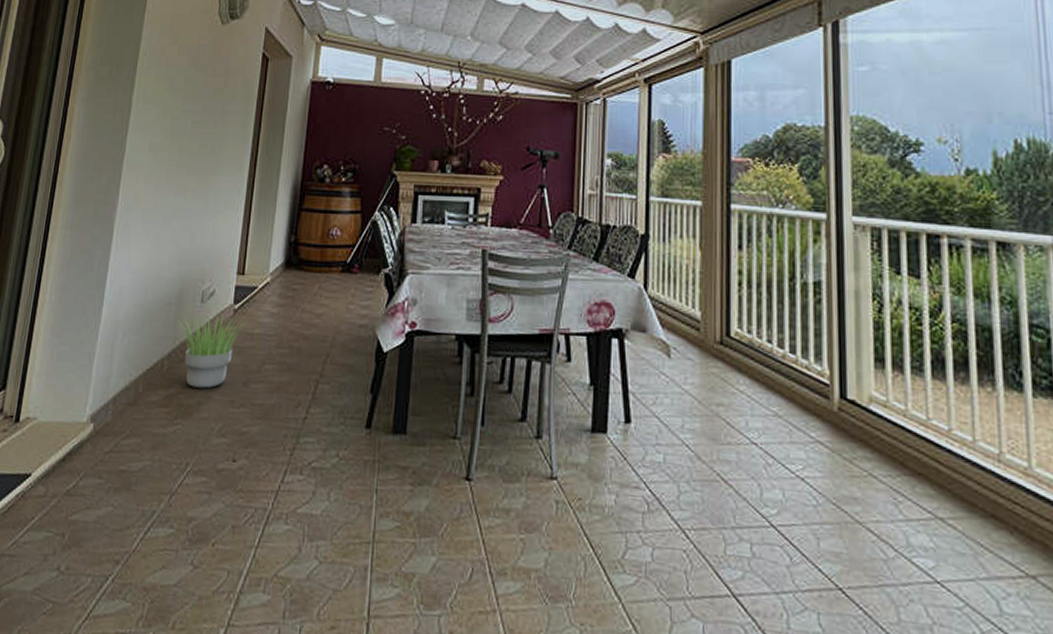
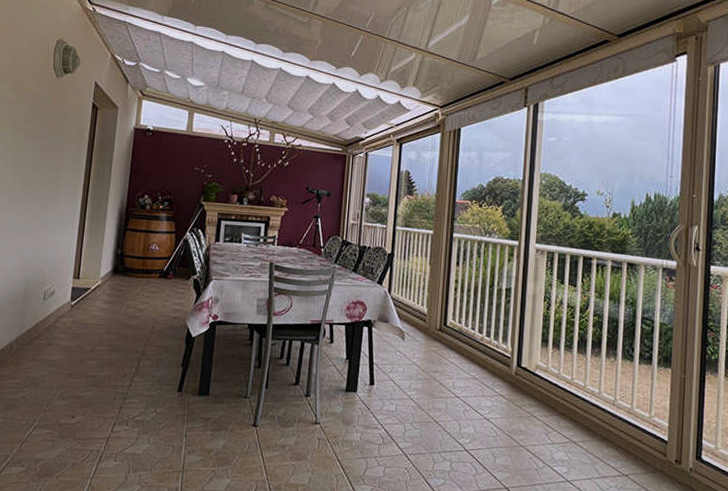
potted plant: present [176,314,247,389] -> none [23,309,82,365]

